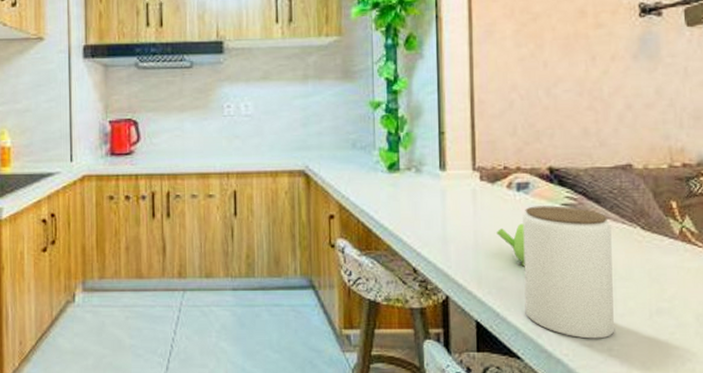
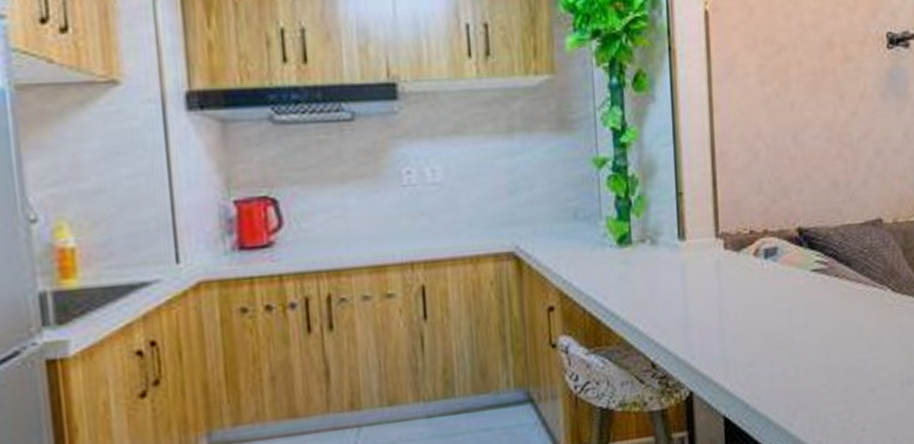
teapot: present [496,223,525,267] -> none [743,296,775,347]
jar: present [523,206,615,339] -> none [771,272,868,421]

